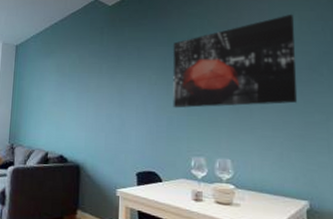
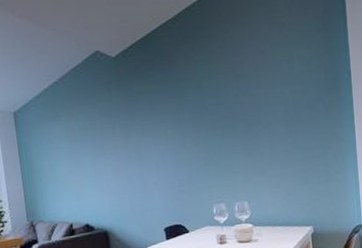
wall art: present [173,14,298,108] -> none [184,53,300,160]

